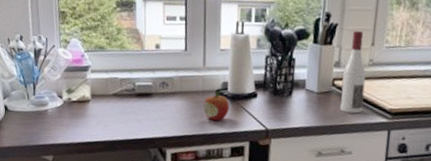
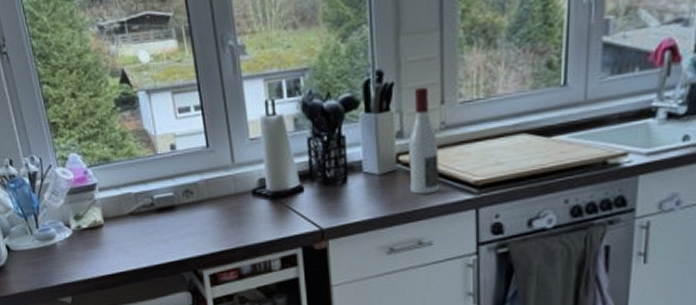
fruit: present [203,91,230,121] -> none [238,190,271,228]

